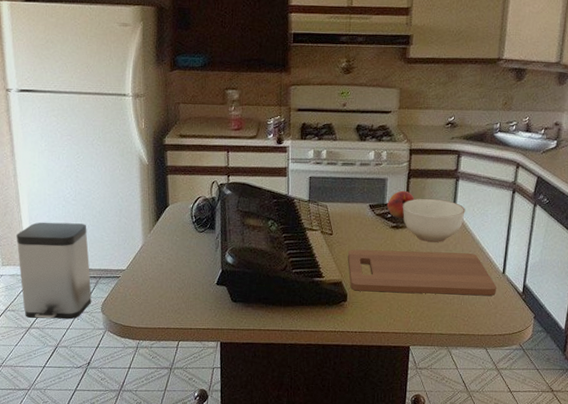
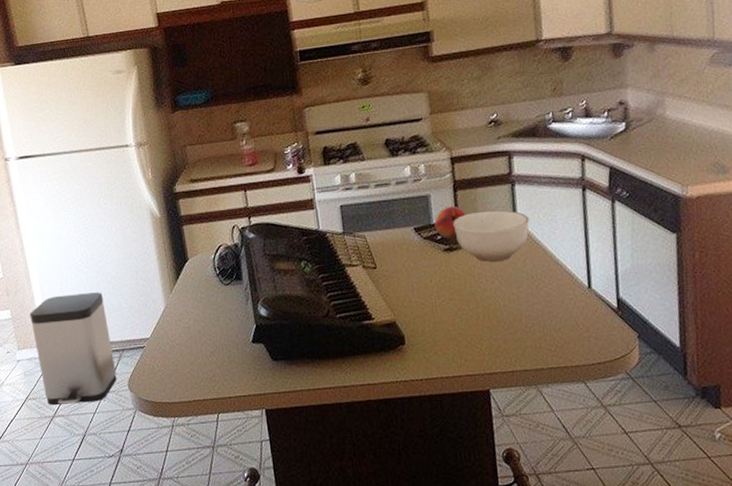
cutting board: present [347,249,496,296] -> none [397,269,585,331]

